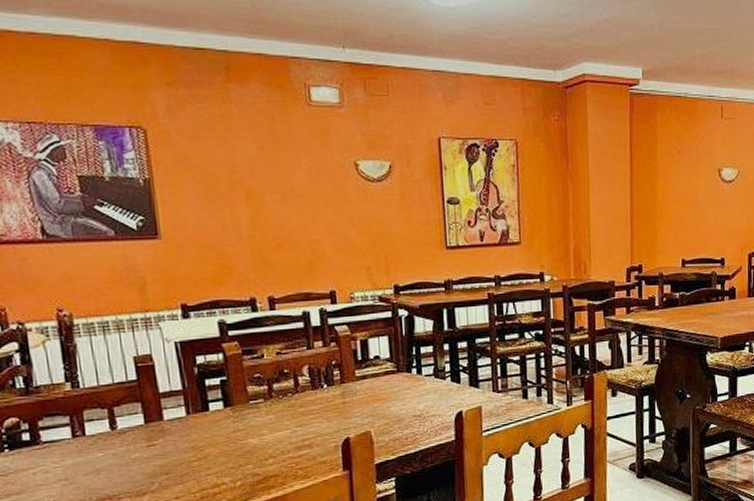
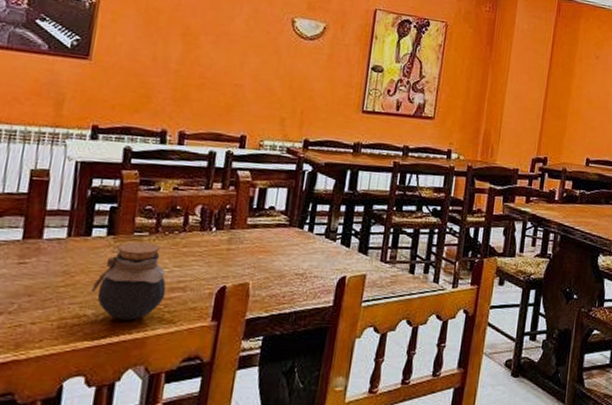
jar: none [223,408,294,483] -> present [91,242,166,320]

